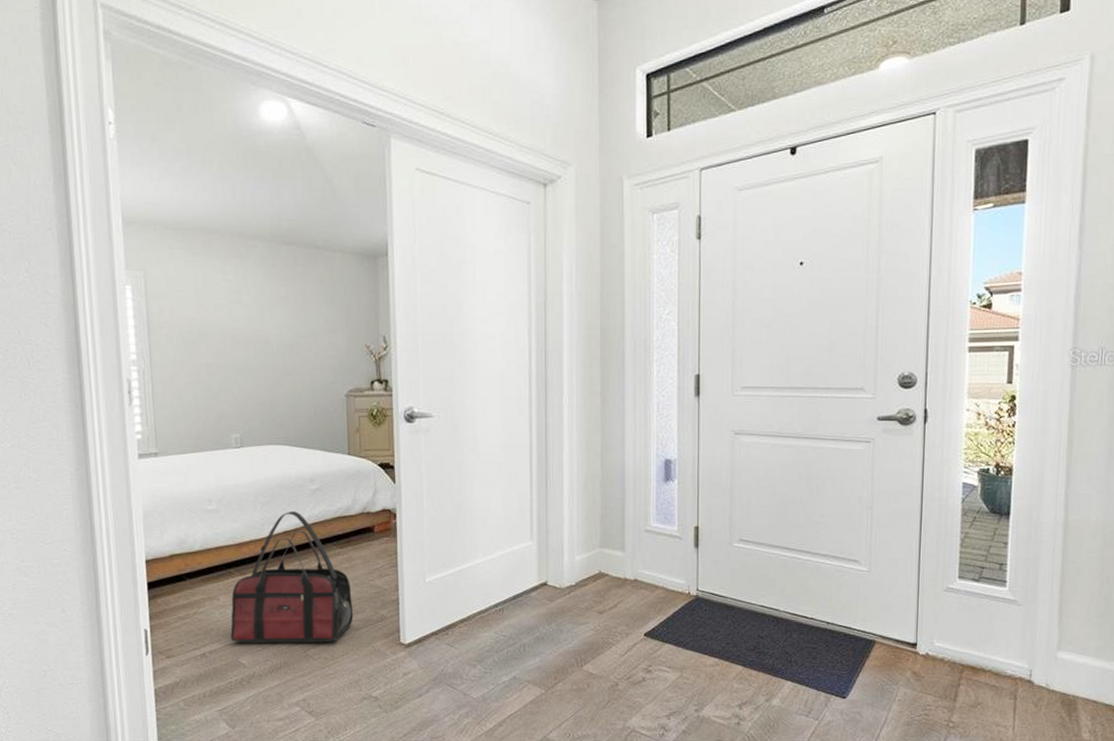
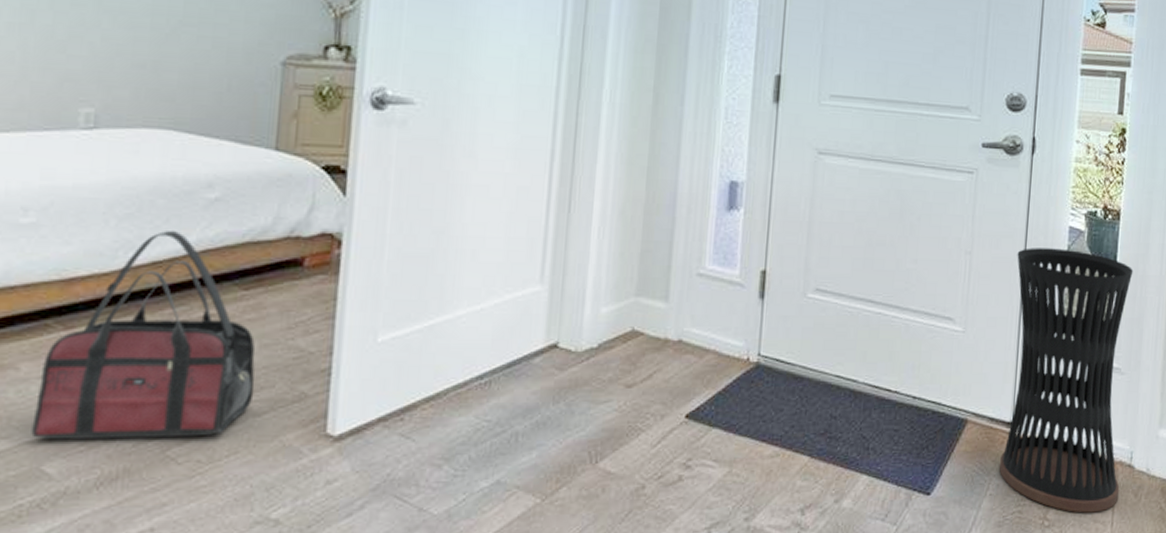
umbrella stand: none [906,501,1027,718] -> present [999,248,1134,513]

